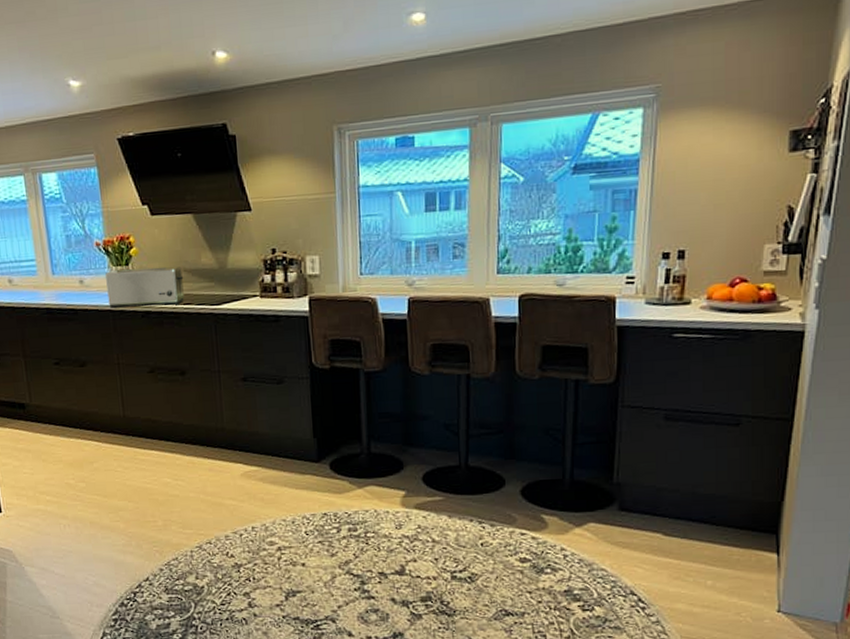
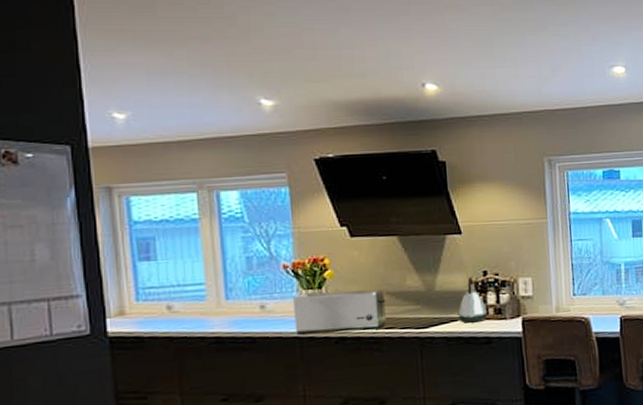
kettle: none [248,254,277,301] -> present [457,276,488,323]

